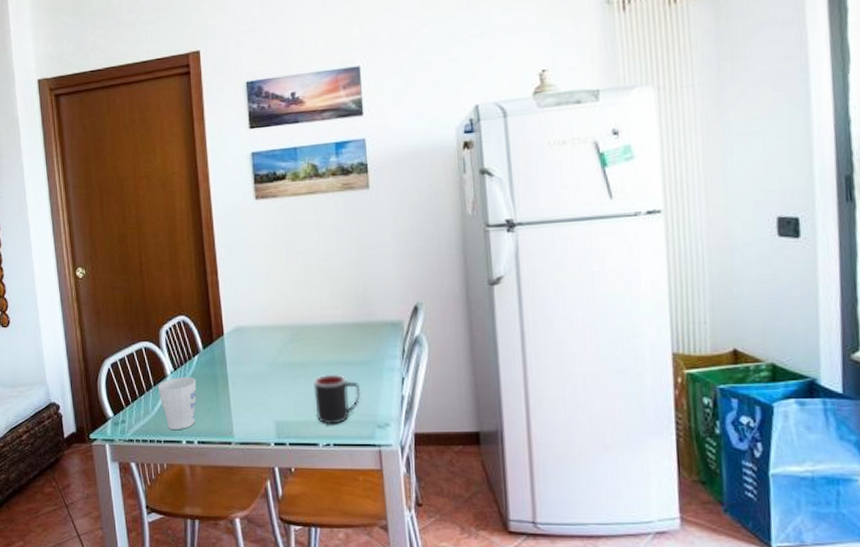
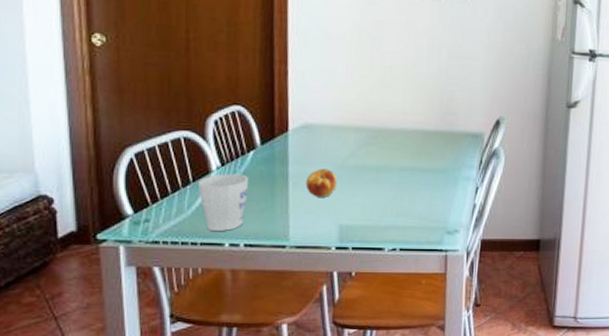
fruit: none [242,368,270,395] -> present [305,169,338,197]
mug: present [314,374,361,424] -> none [385,179,434,230]

